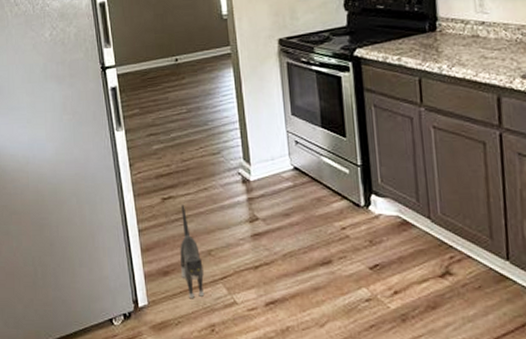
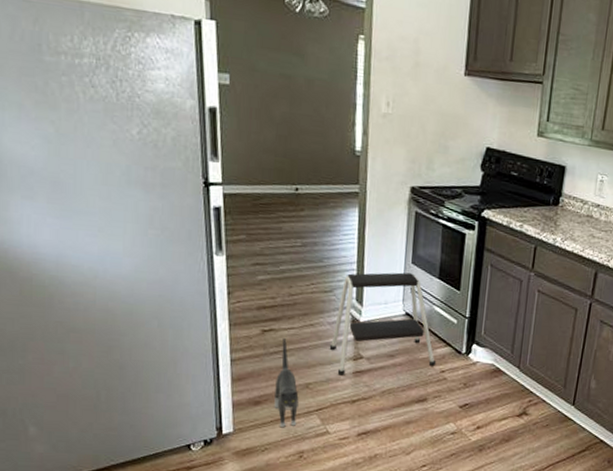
step stool: none [225,125,335,240] -> present [329,272,437,376]

